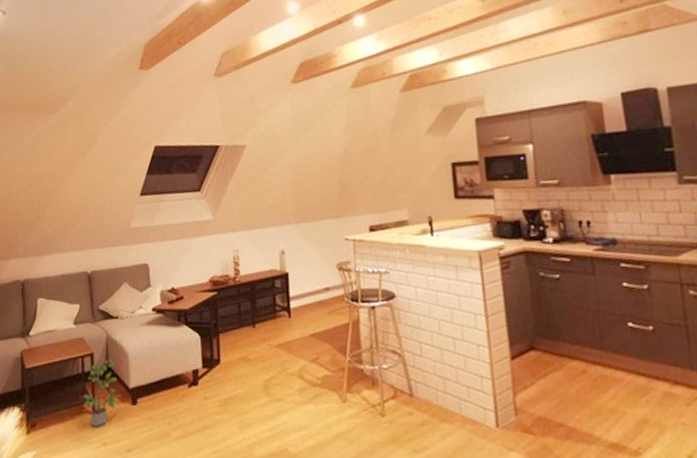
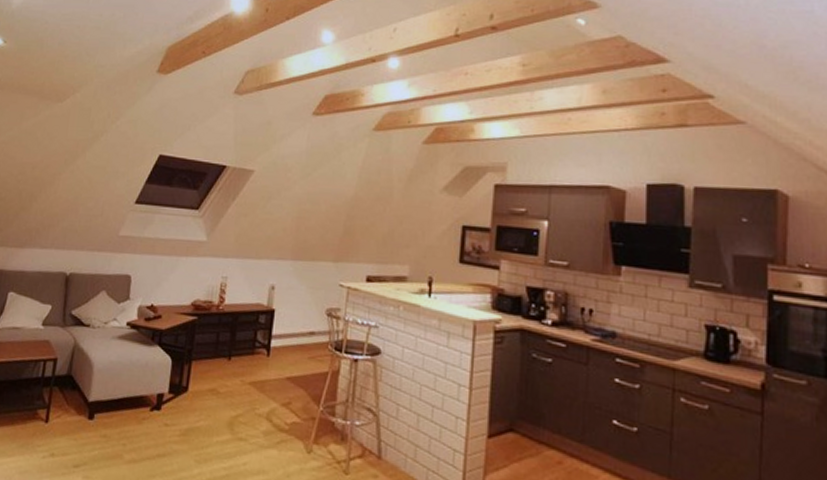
potted plant: present [83,359,122,427] -> none [39,367,80,436]

